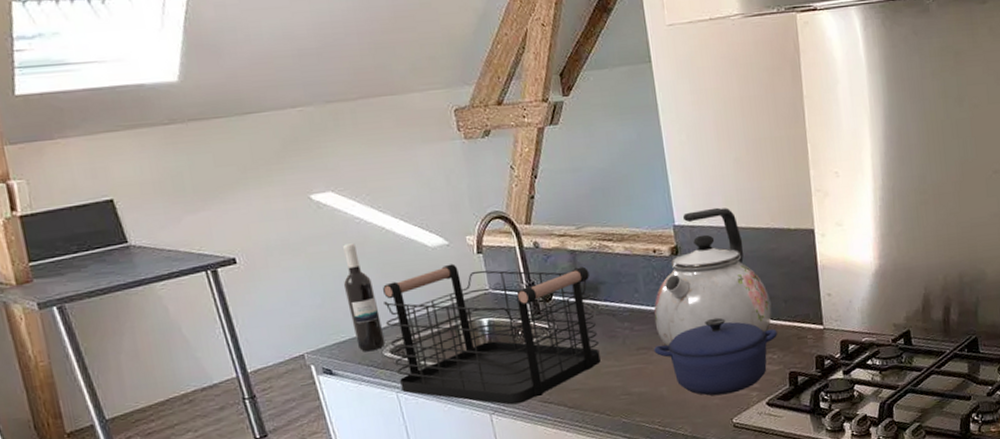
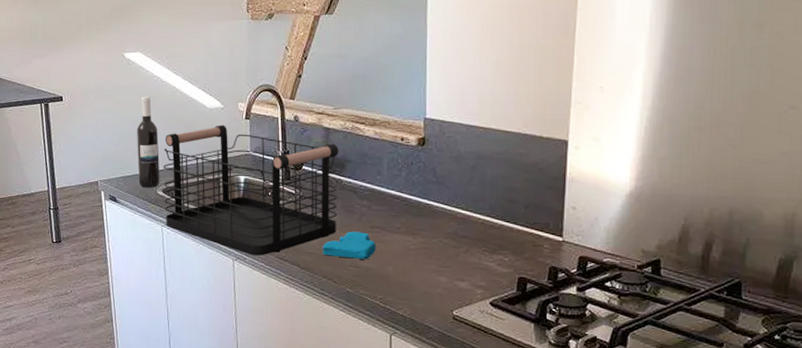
sponge: none [588,356,646,389] -> present [322,231,376,260]
kettle: present [653,207,772,347] -> none [392,106,511,234]
cooking pot: present [654,317,777,396] -> none [387,211,512,287]

